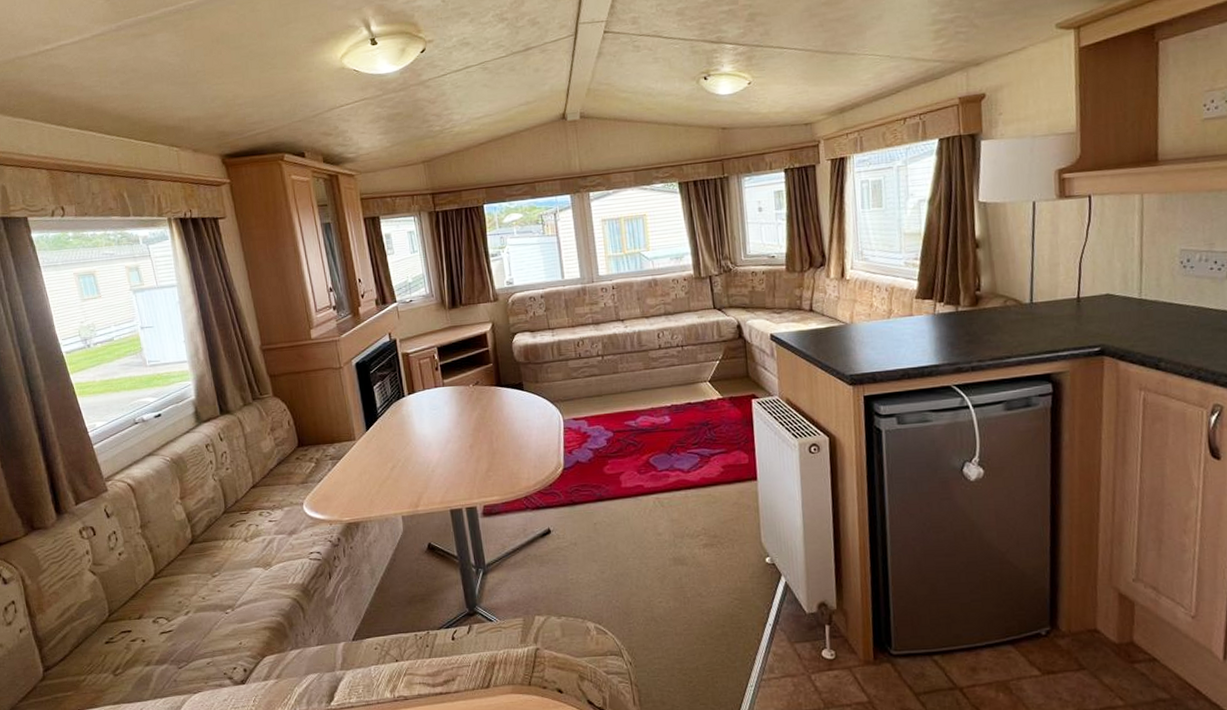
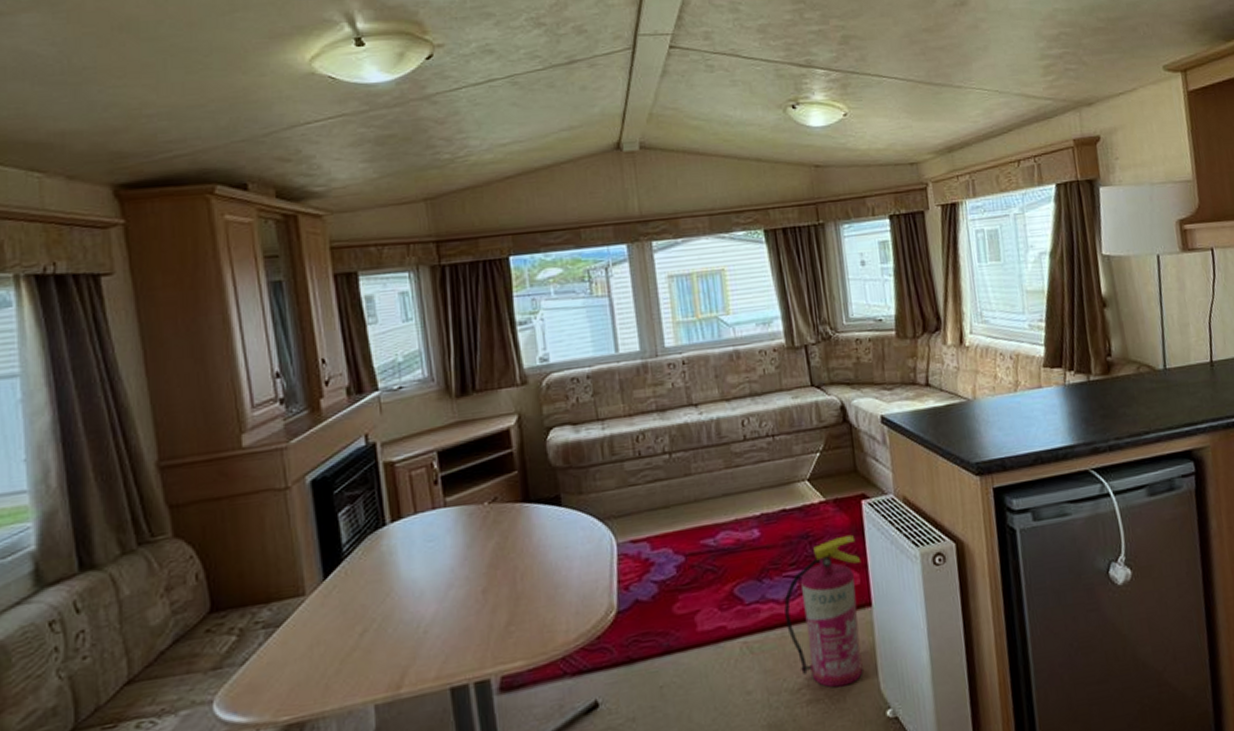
fire extinguisher: none [688,425,750,537] -> present [784,534,863,688]

